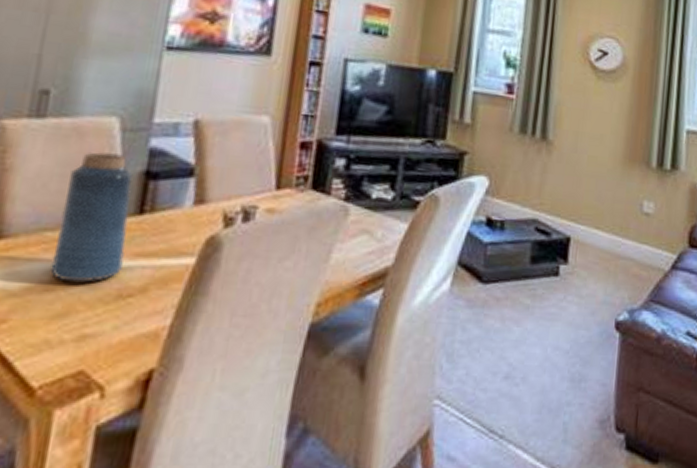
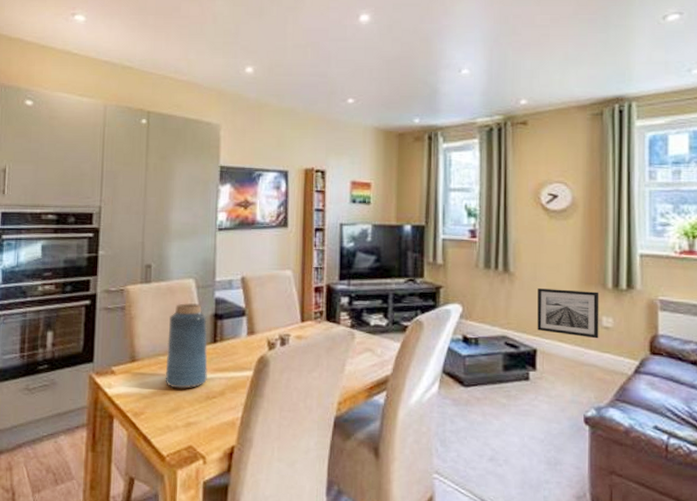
wall art: none [573,162,643,227] -> present [537,288,599,339]

